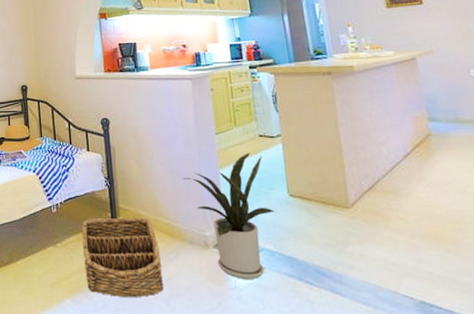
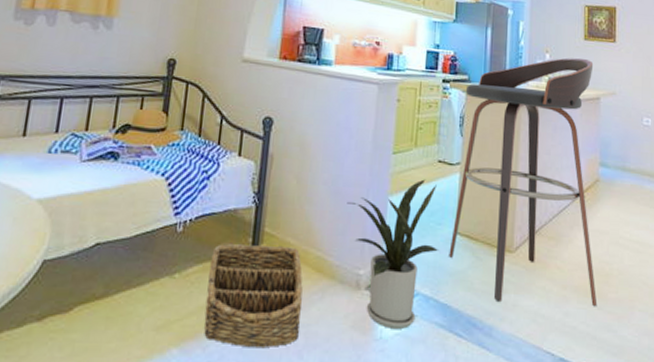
bar stool: none [273,24,453,252] -> present [449,57,598,306]

